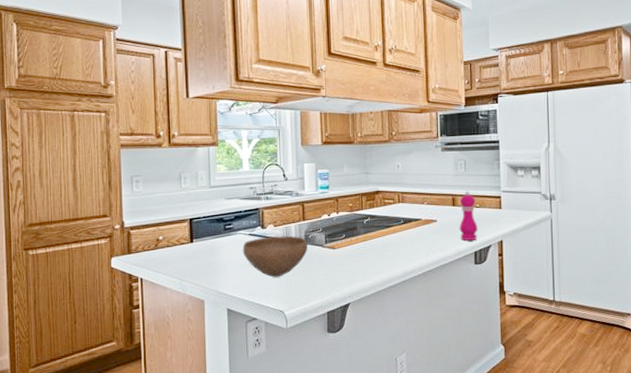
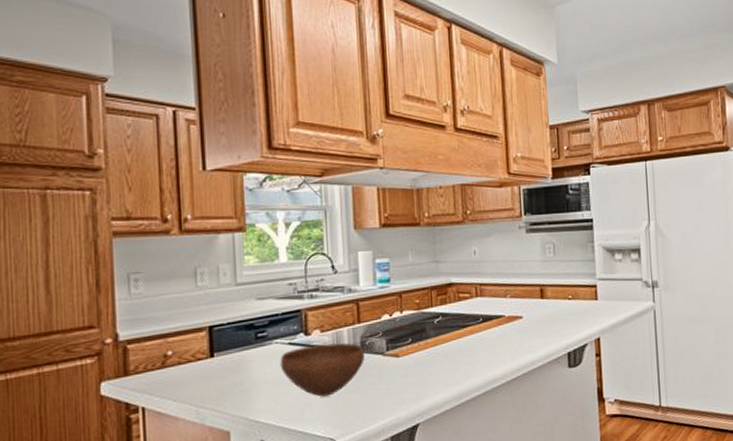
pepper mill: present [459,191,478,241] -> none [548,280,571,340]

